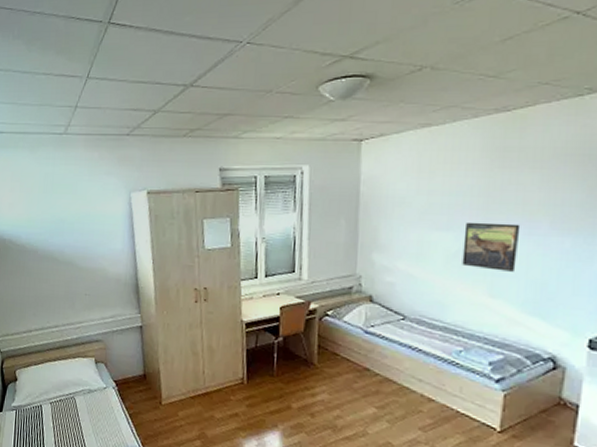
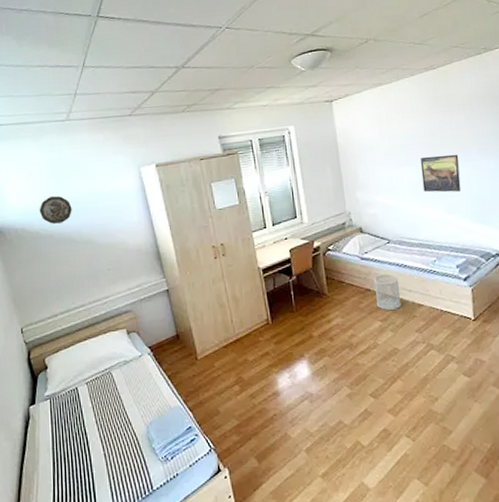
decorative plate: none [27,212,59,240] -> present [39,196,72,224]
wastebasket: none [374,354,409,399] -> present [373,273,402,311]

